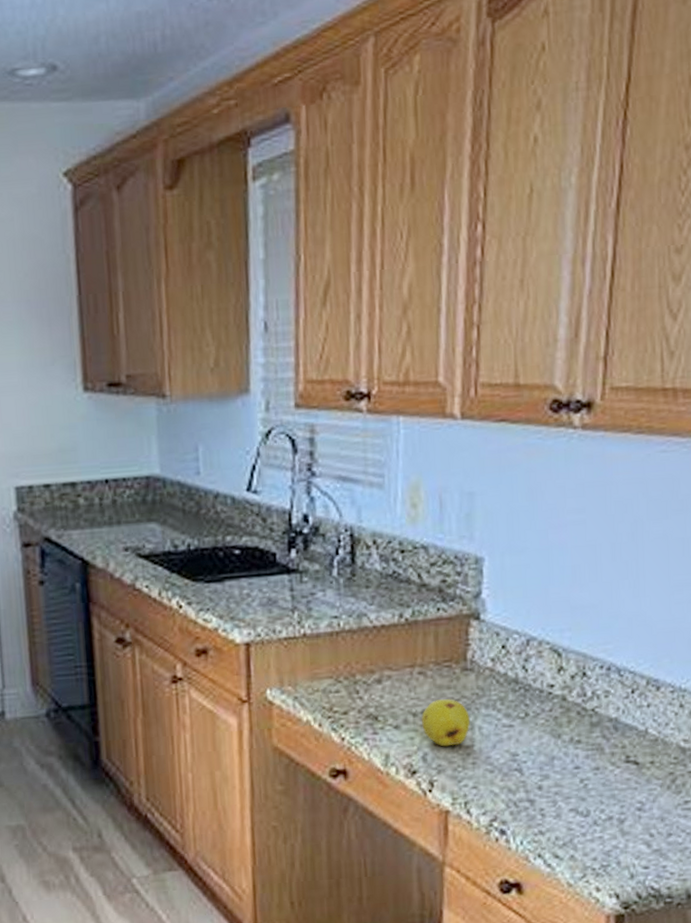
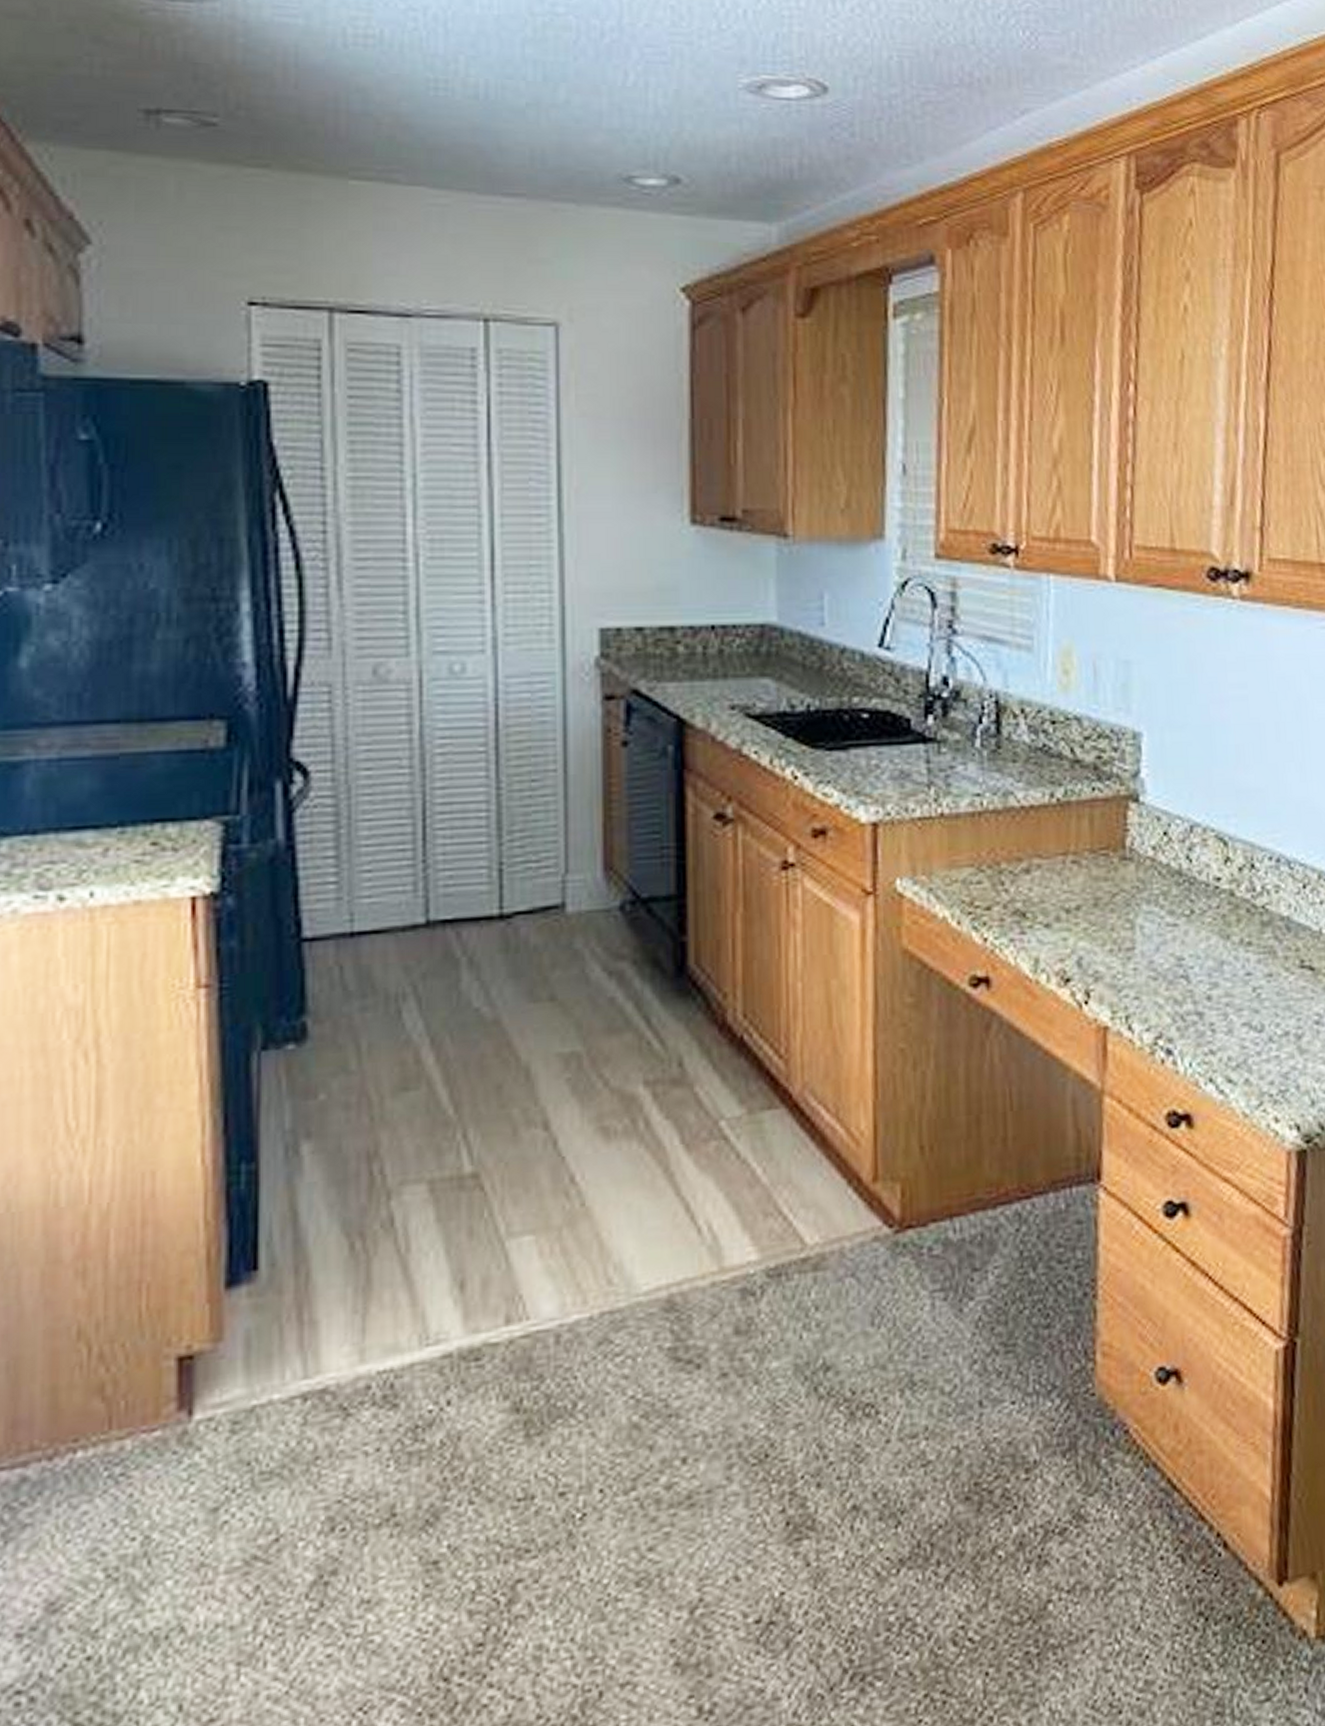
fruit: present [422,699,470,747] -> none [1076,893,1130,950]

